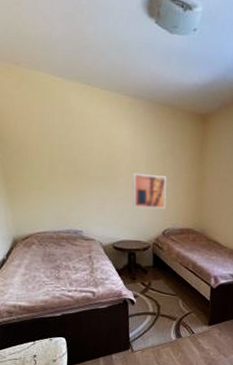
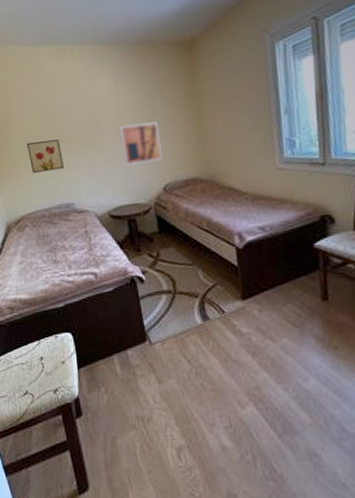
wall art: none [42,168,77,200] -> present [26,139,64,173]

